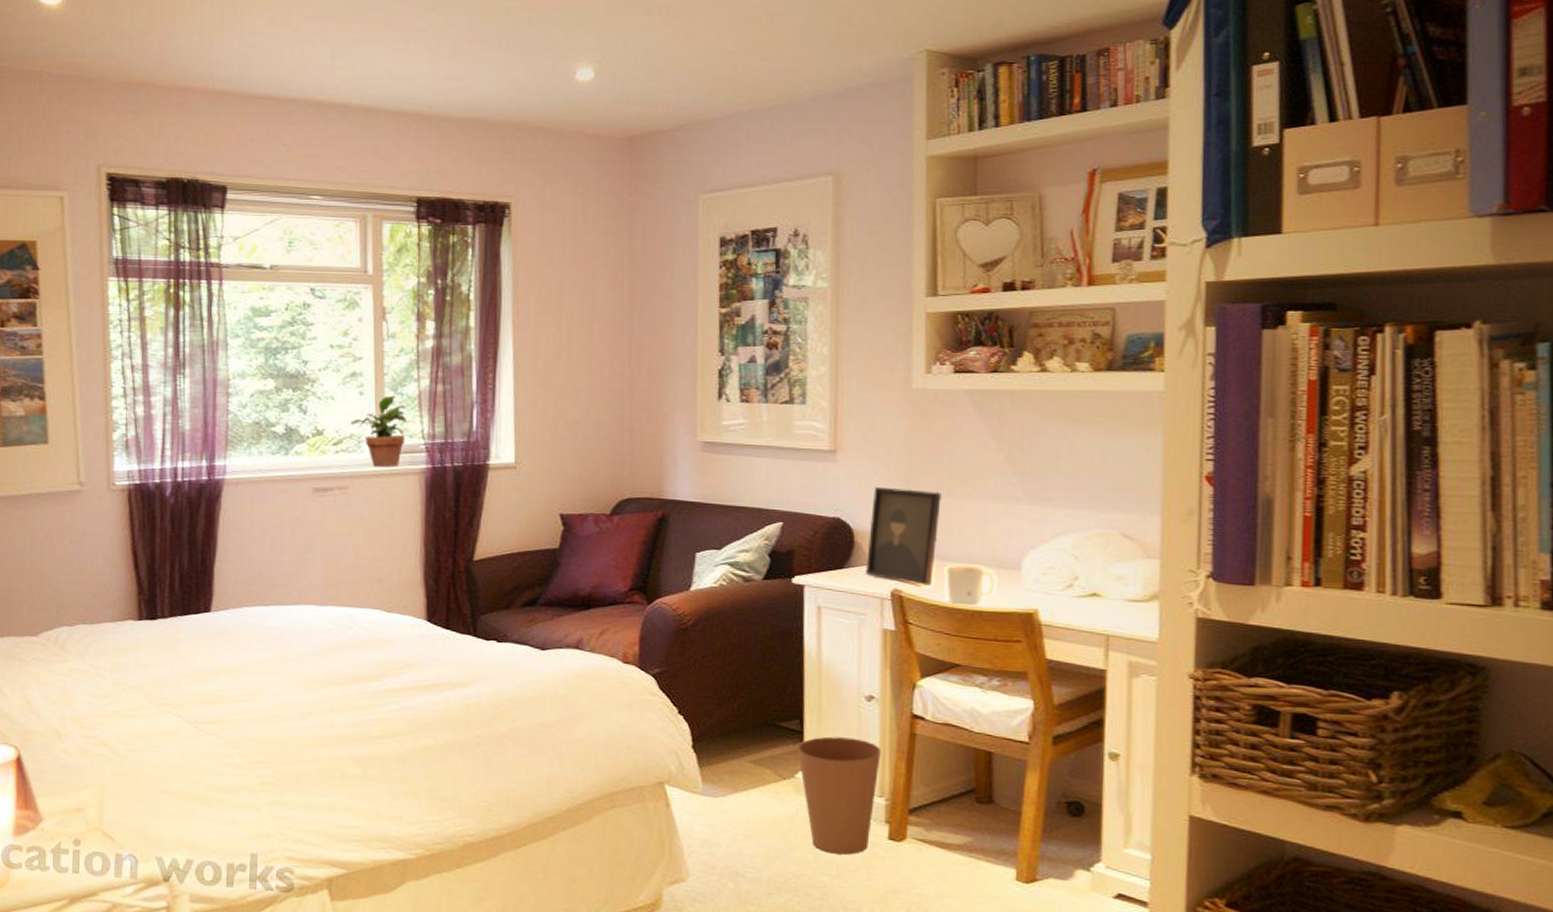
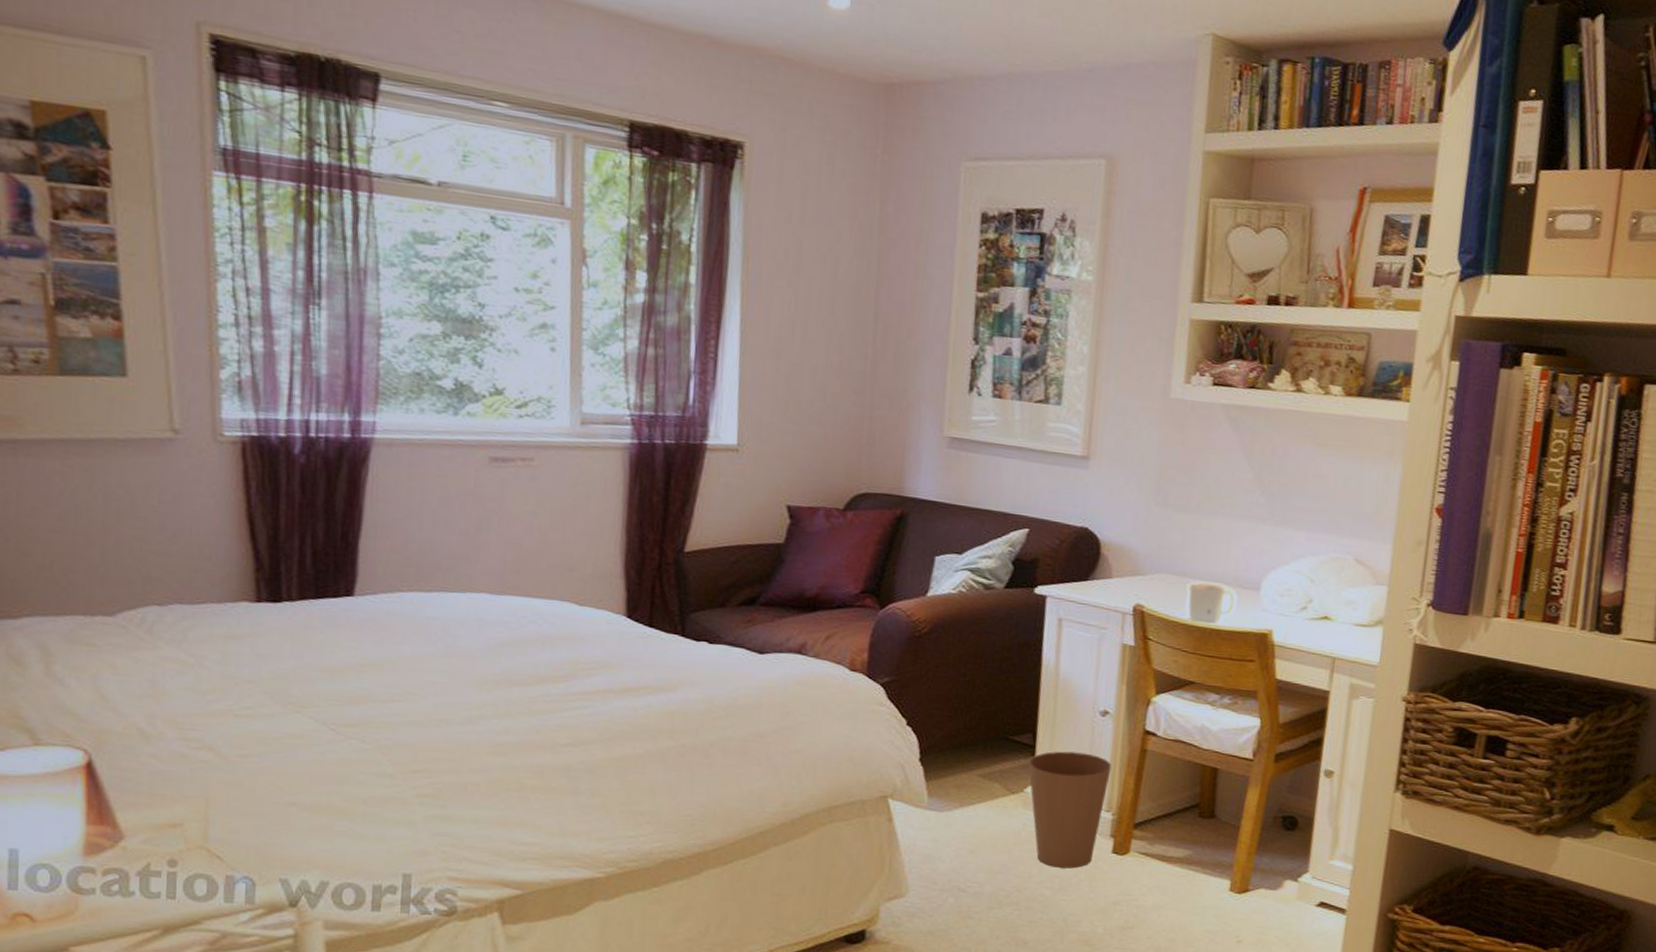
potted plant: present [350,395,408,468] -> none [538,355,610,440]
picture frame: present [866,486,941,586] -> none [1110,497,1191,602]

